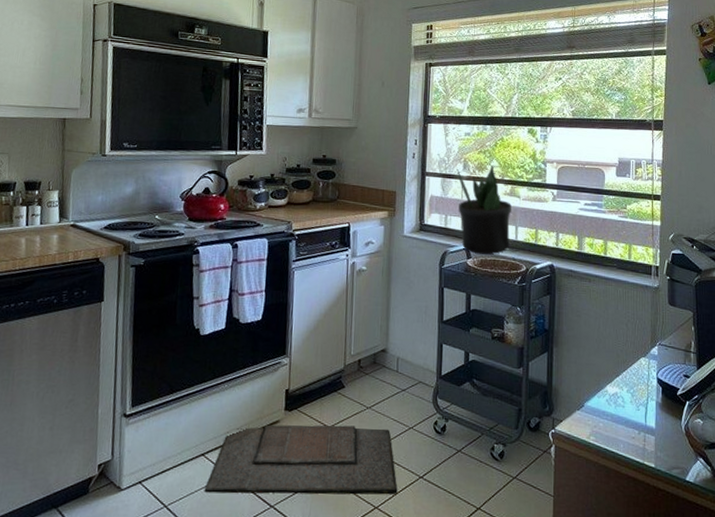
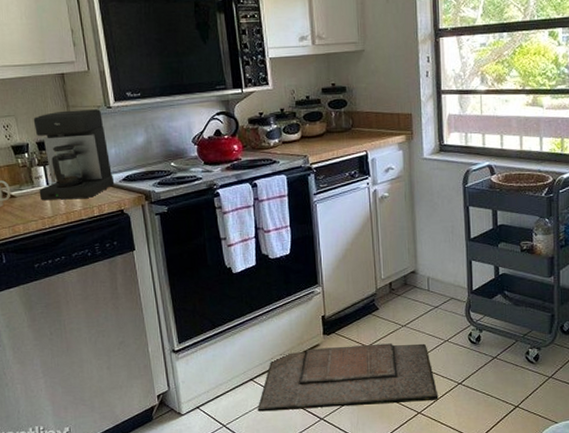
coffee maker: none [16,154,96,243] -> present [33,109,115,201]
planter: present [456,166,511,255] -> none [474,76,534,169]

